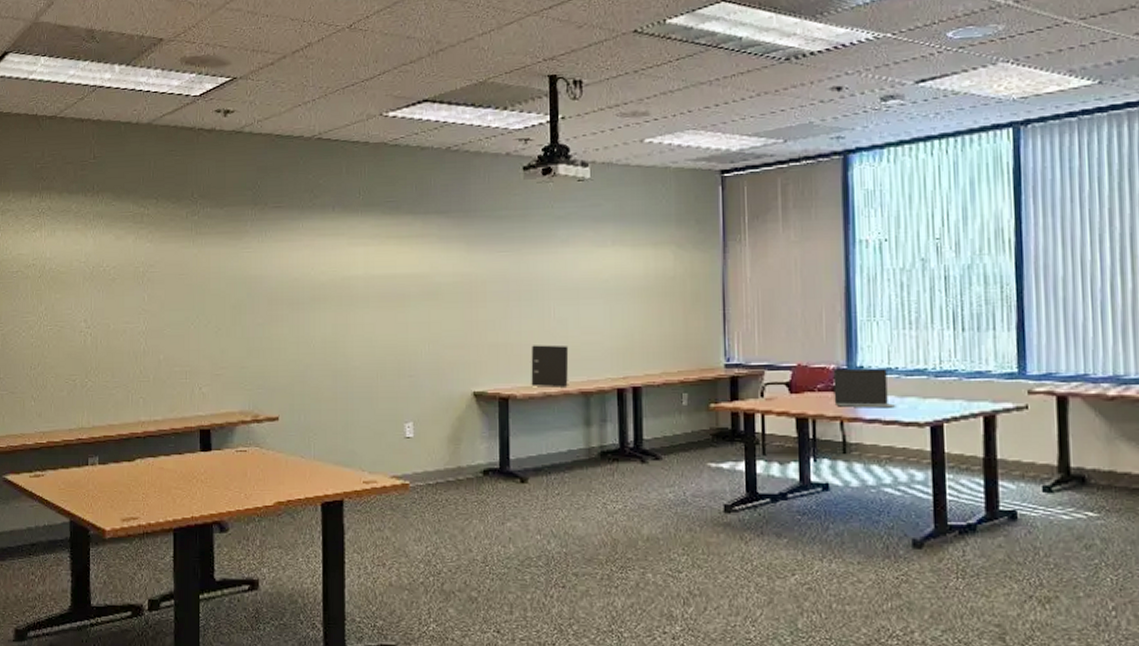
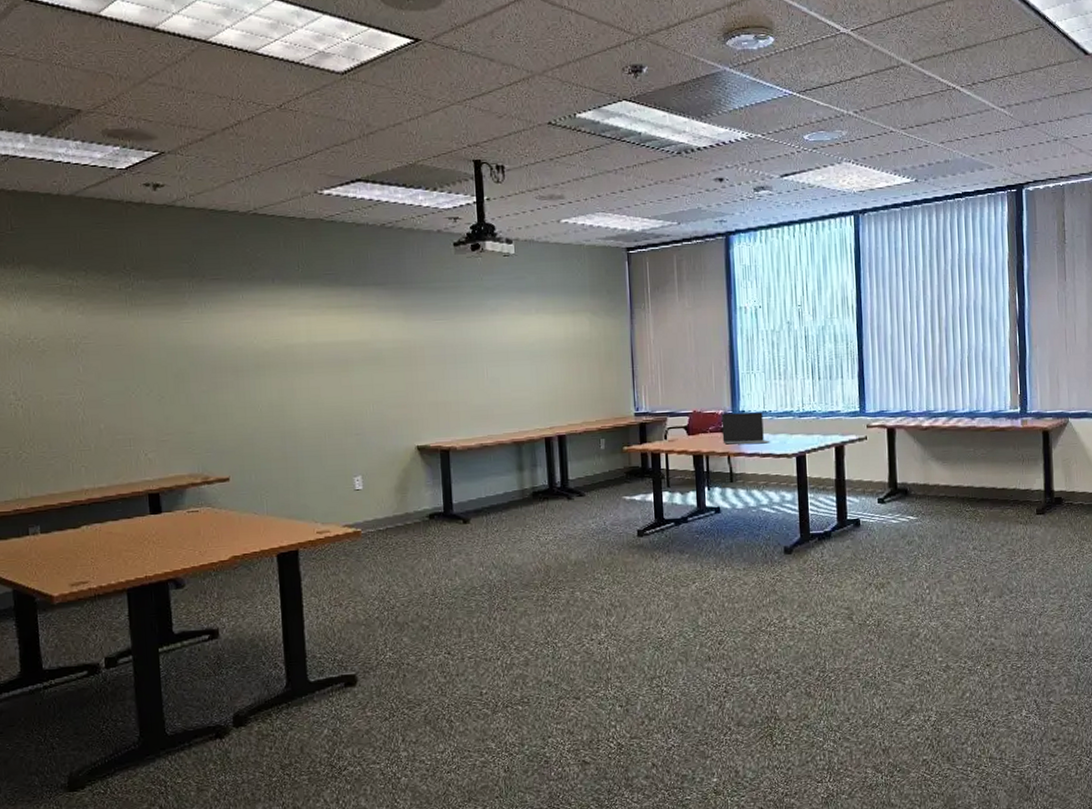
binder: present [531,345,569,387] -> none [468,402,502,439]

